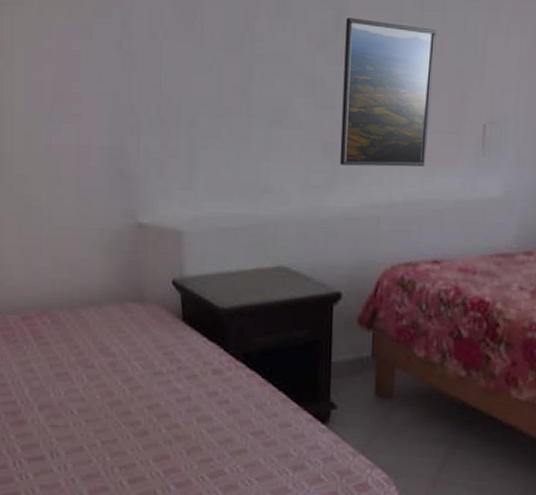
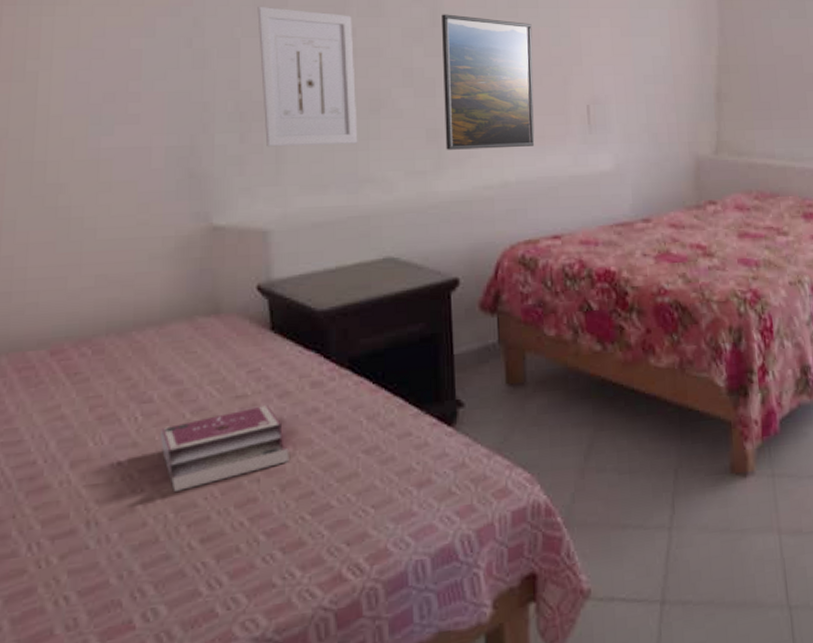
book: none [100,383,194,441] -> present [160,405,289,491]
wall art: none [177,7,261,153] -> present [257,6,358,147]

